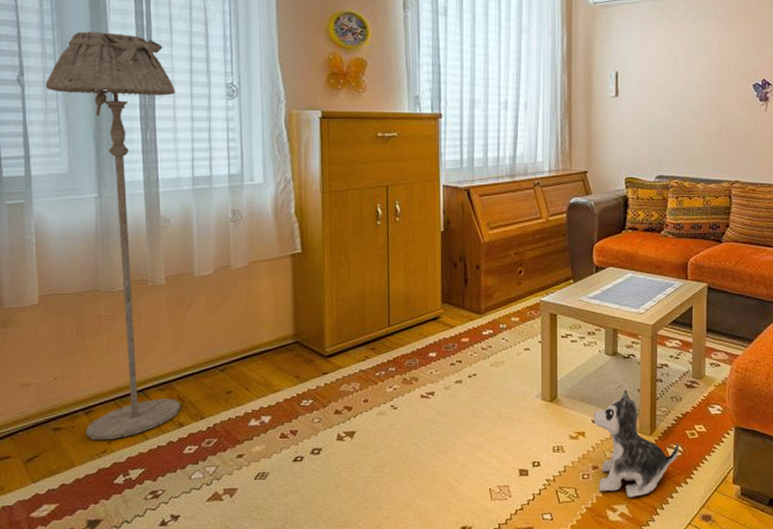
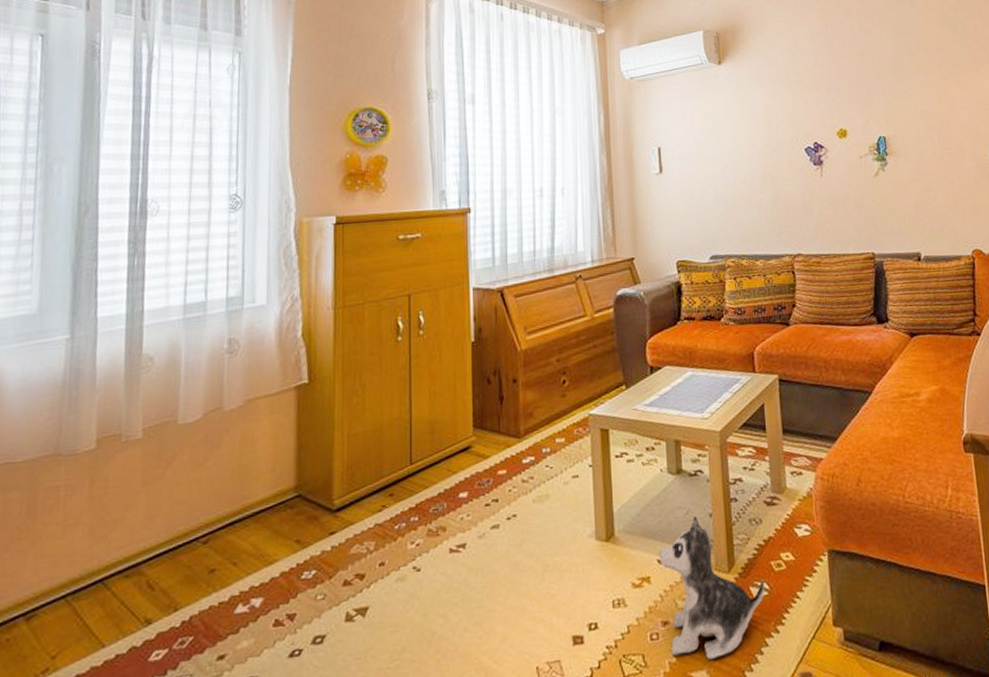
floor lamp: present [45,31,181,440] -> none [21,150,171,656]

